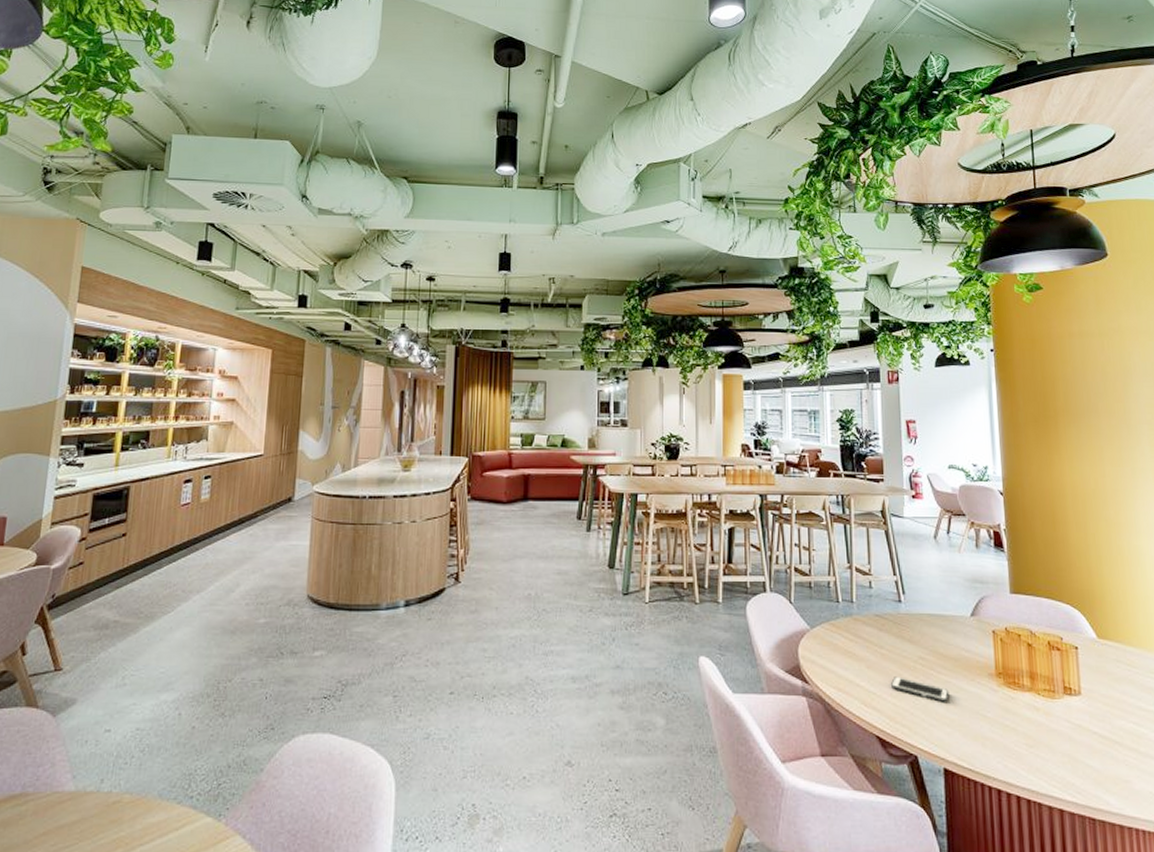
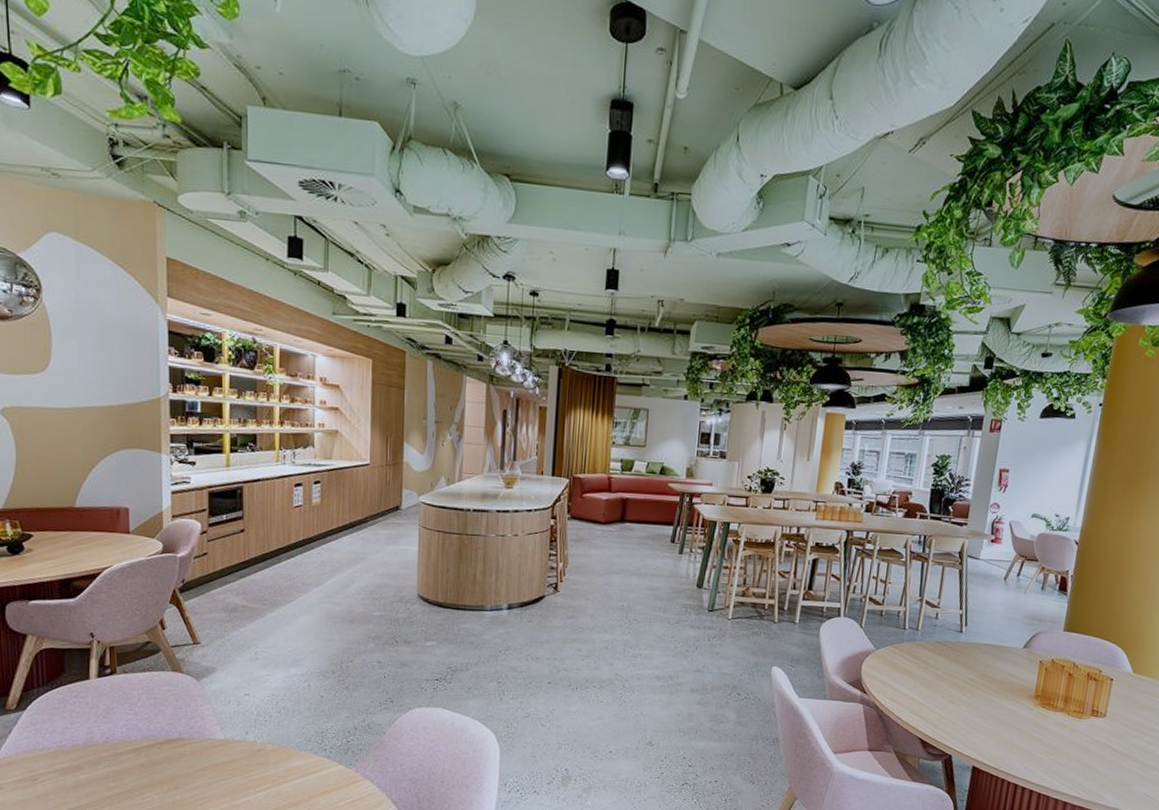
cell phone: present [891,676,950,702] -> none [940,693,990,716]

